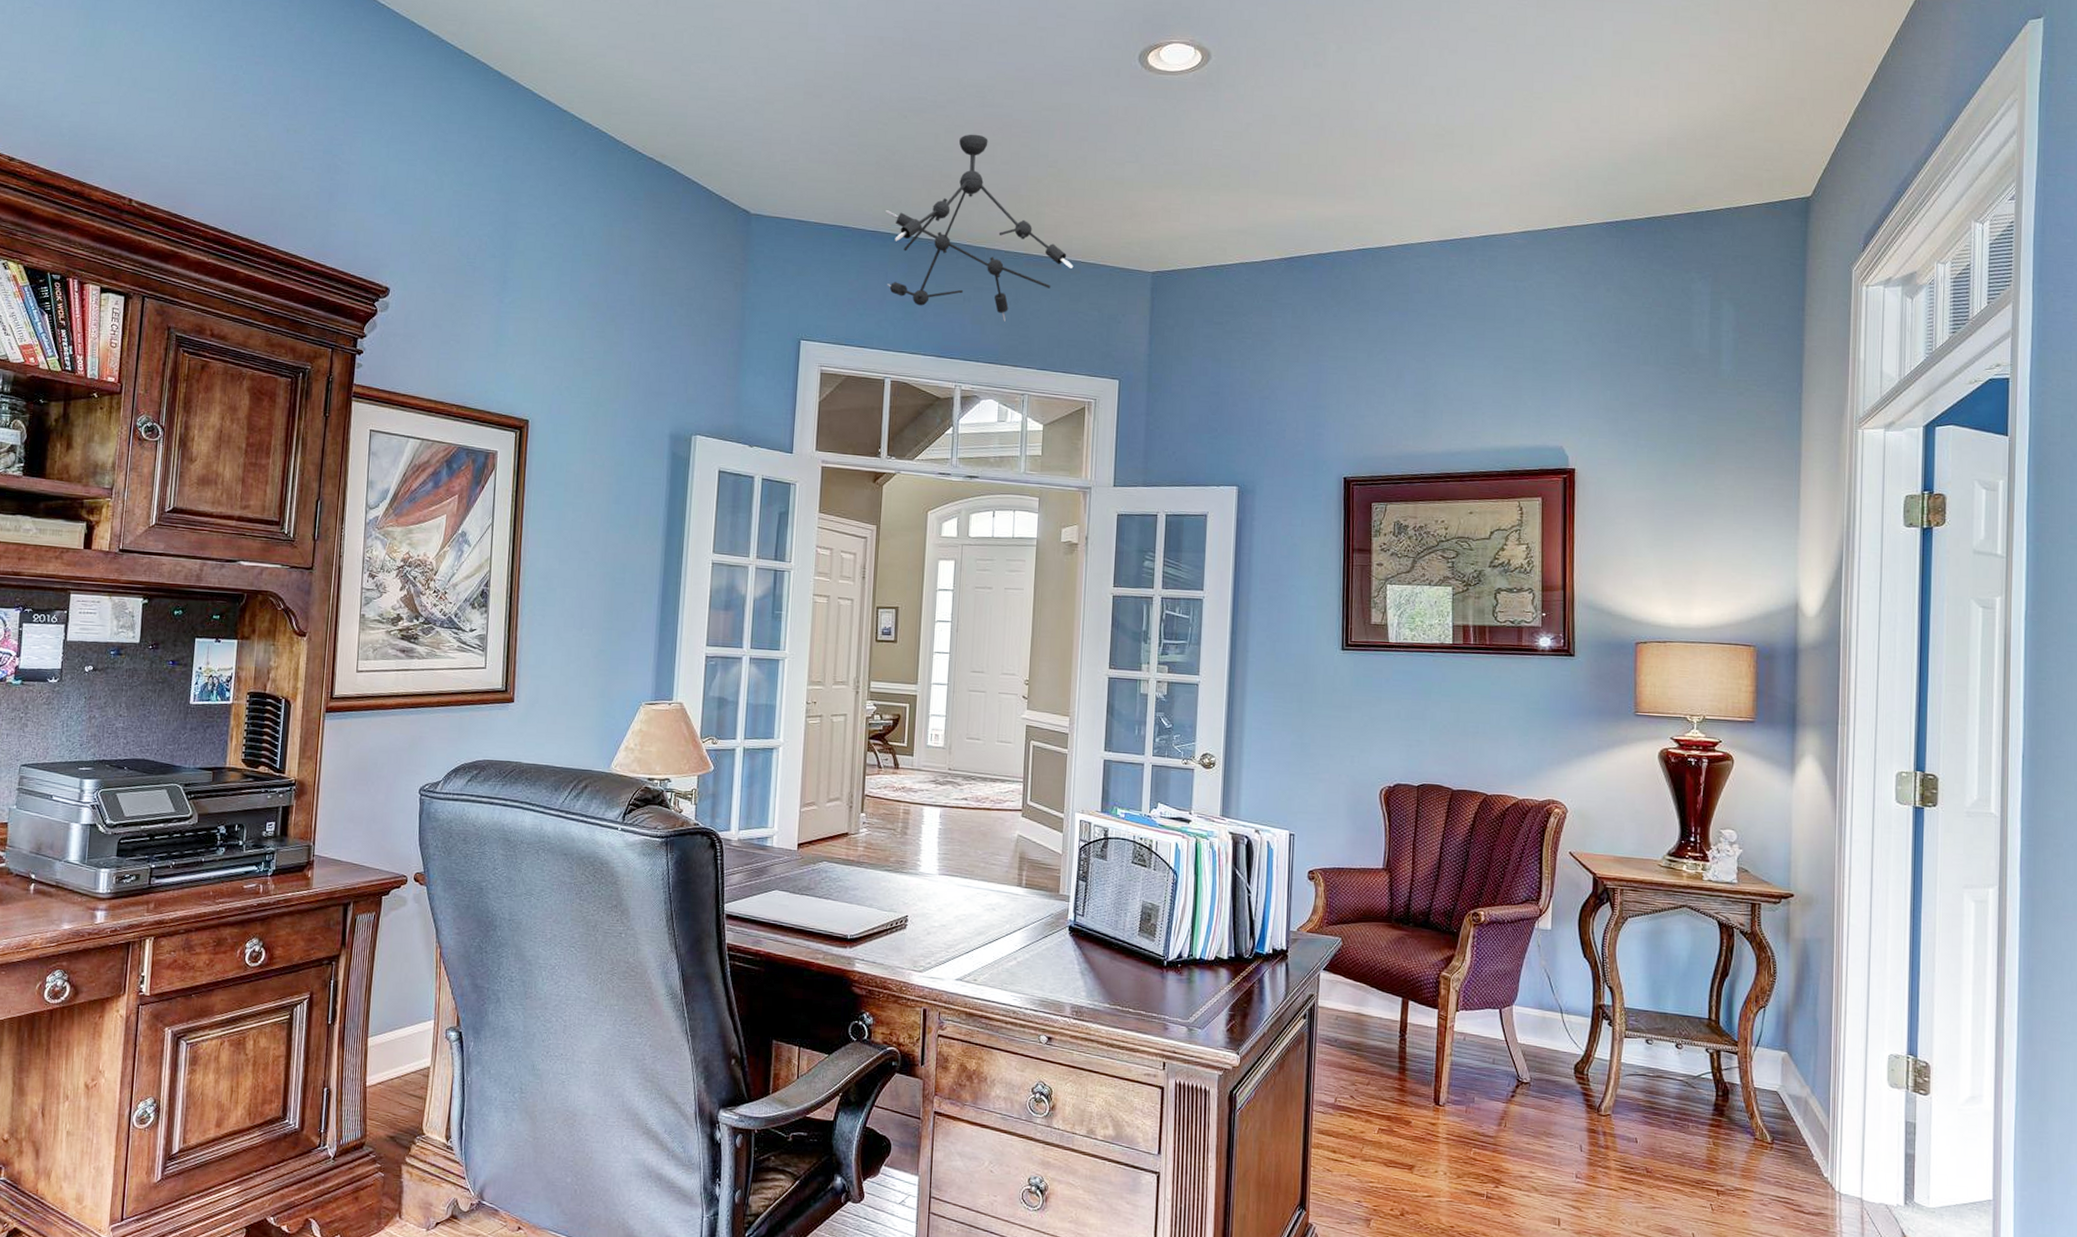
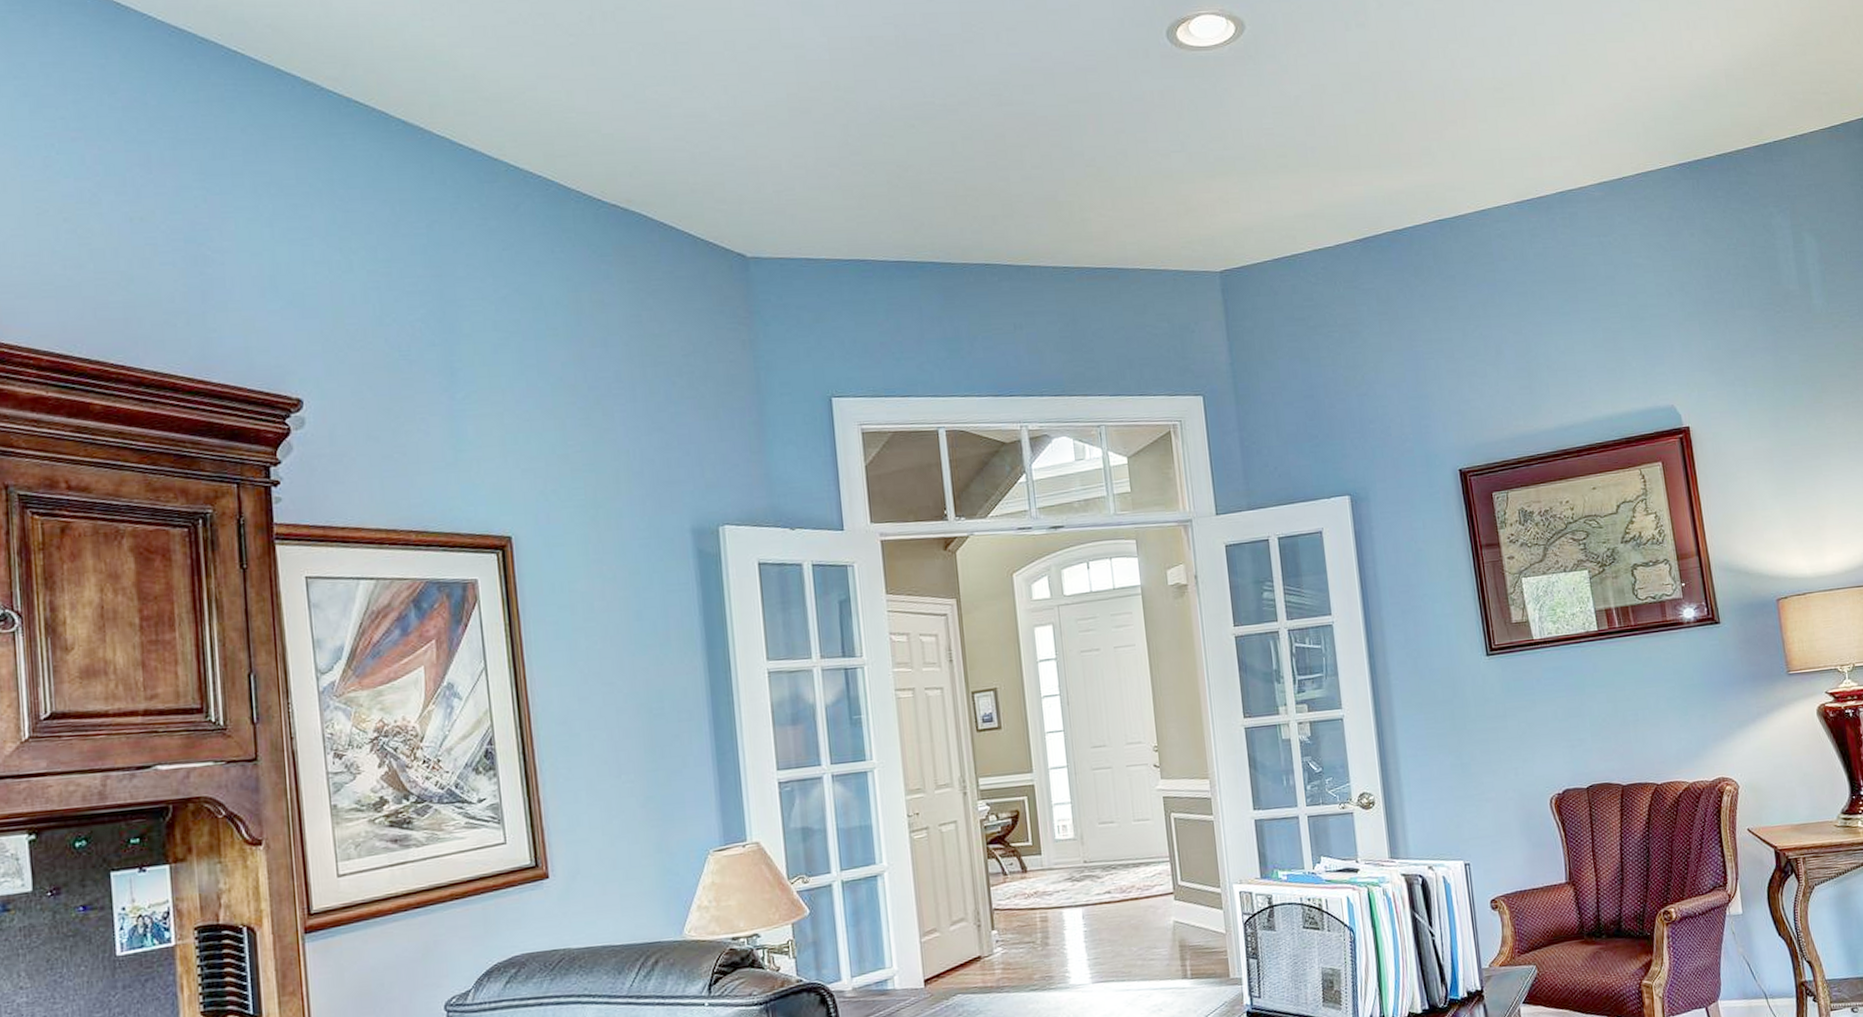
ceiling light fixture: present [885,134,1074,322] -> none [908,138,1132,347]

